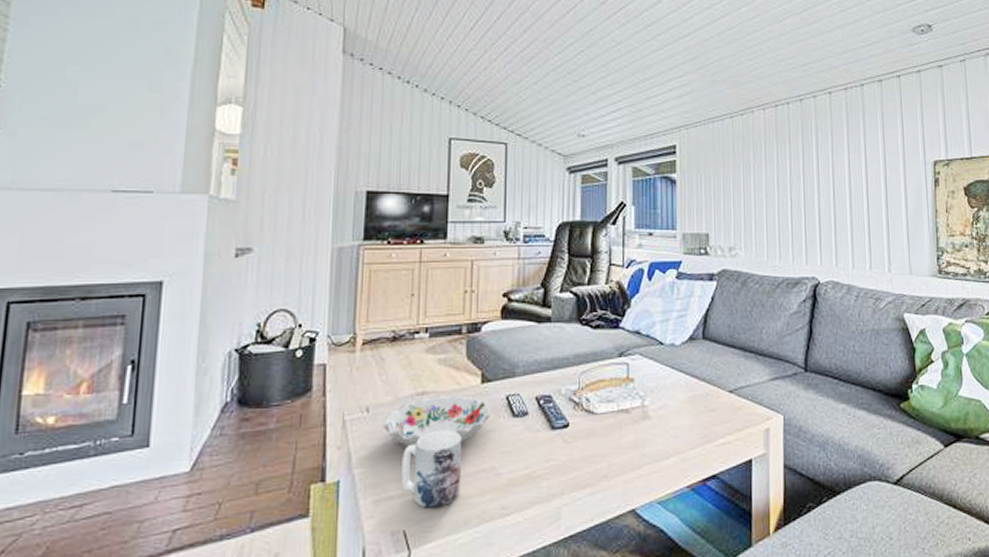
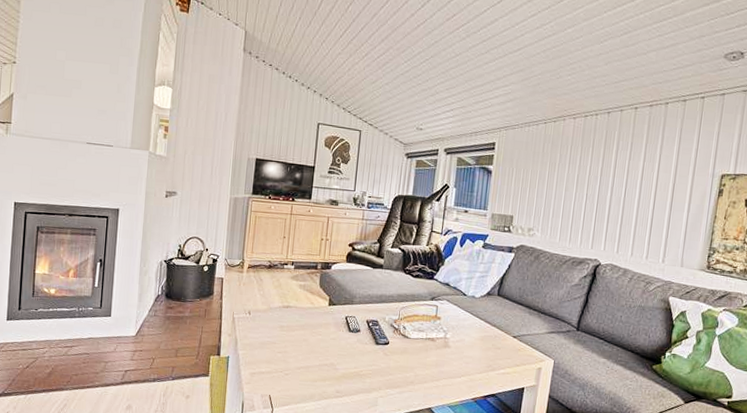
decorative bowl: present [383,394,490,447] -> none [260,309,334,343]
mug: present [401,429,461,508] -> none [270,333,312,385]

